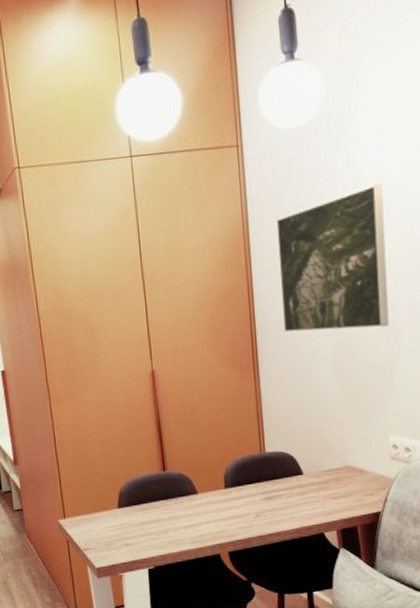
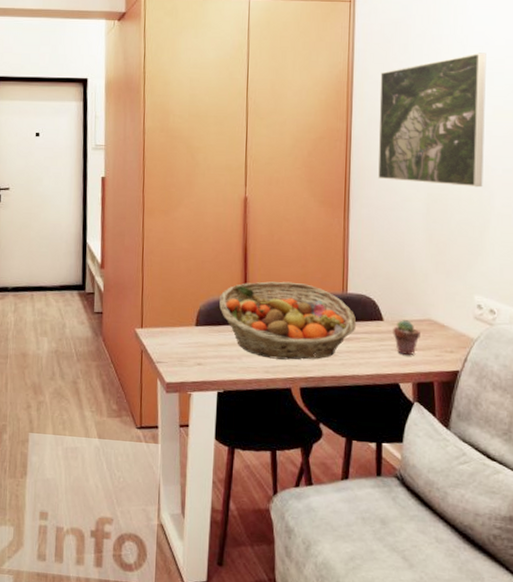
fruit basket: none [139,449,278,529] -> present [219,281,357,360]
potted succulent: none [313,470,340,505] -> present [393,320,420,356]

